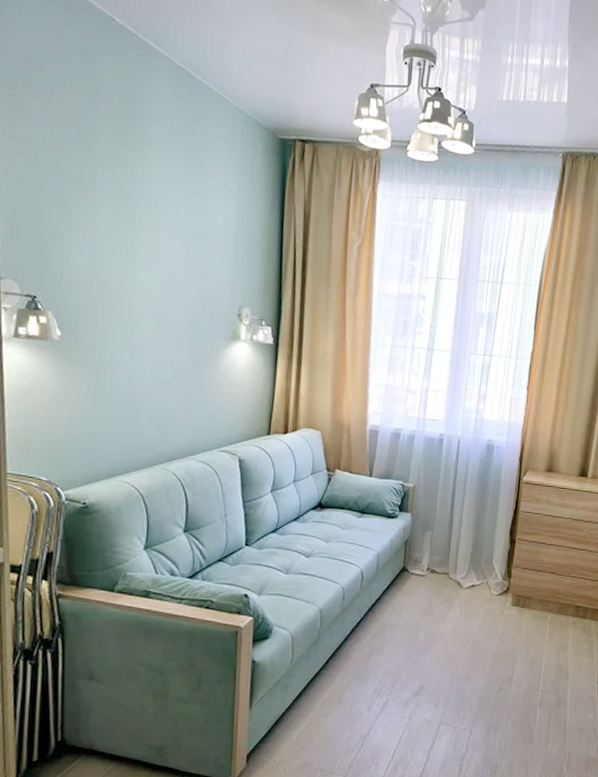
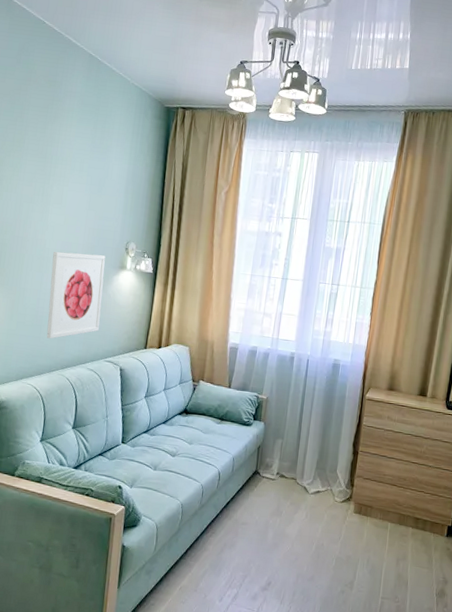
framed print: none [143,318,214,427] -> present [46,251,106,339]

